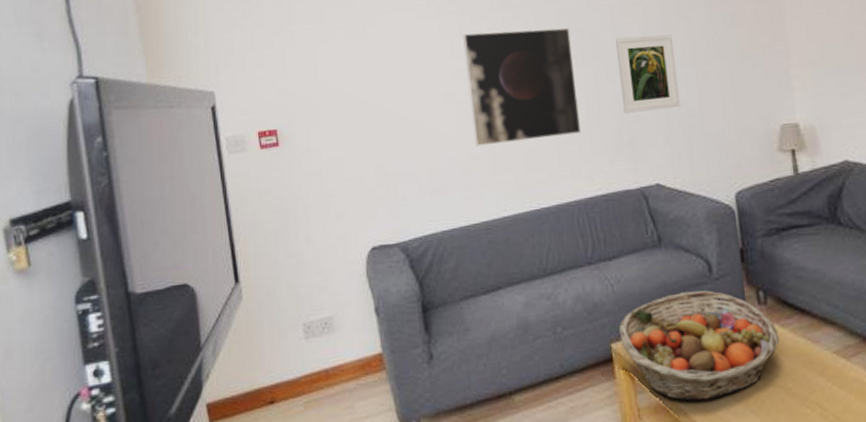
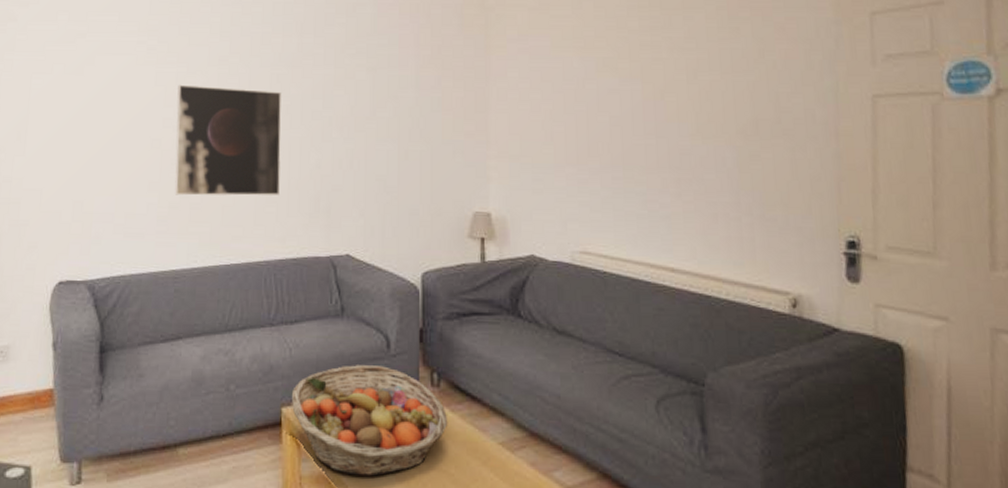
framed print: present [616,34,681,113] -> none [323,108,380,183]

